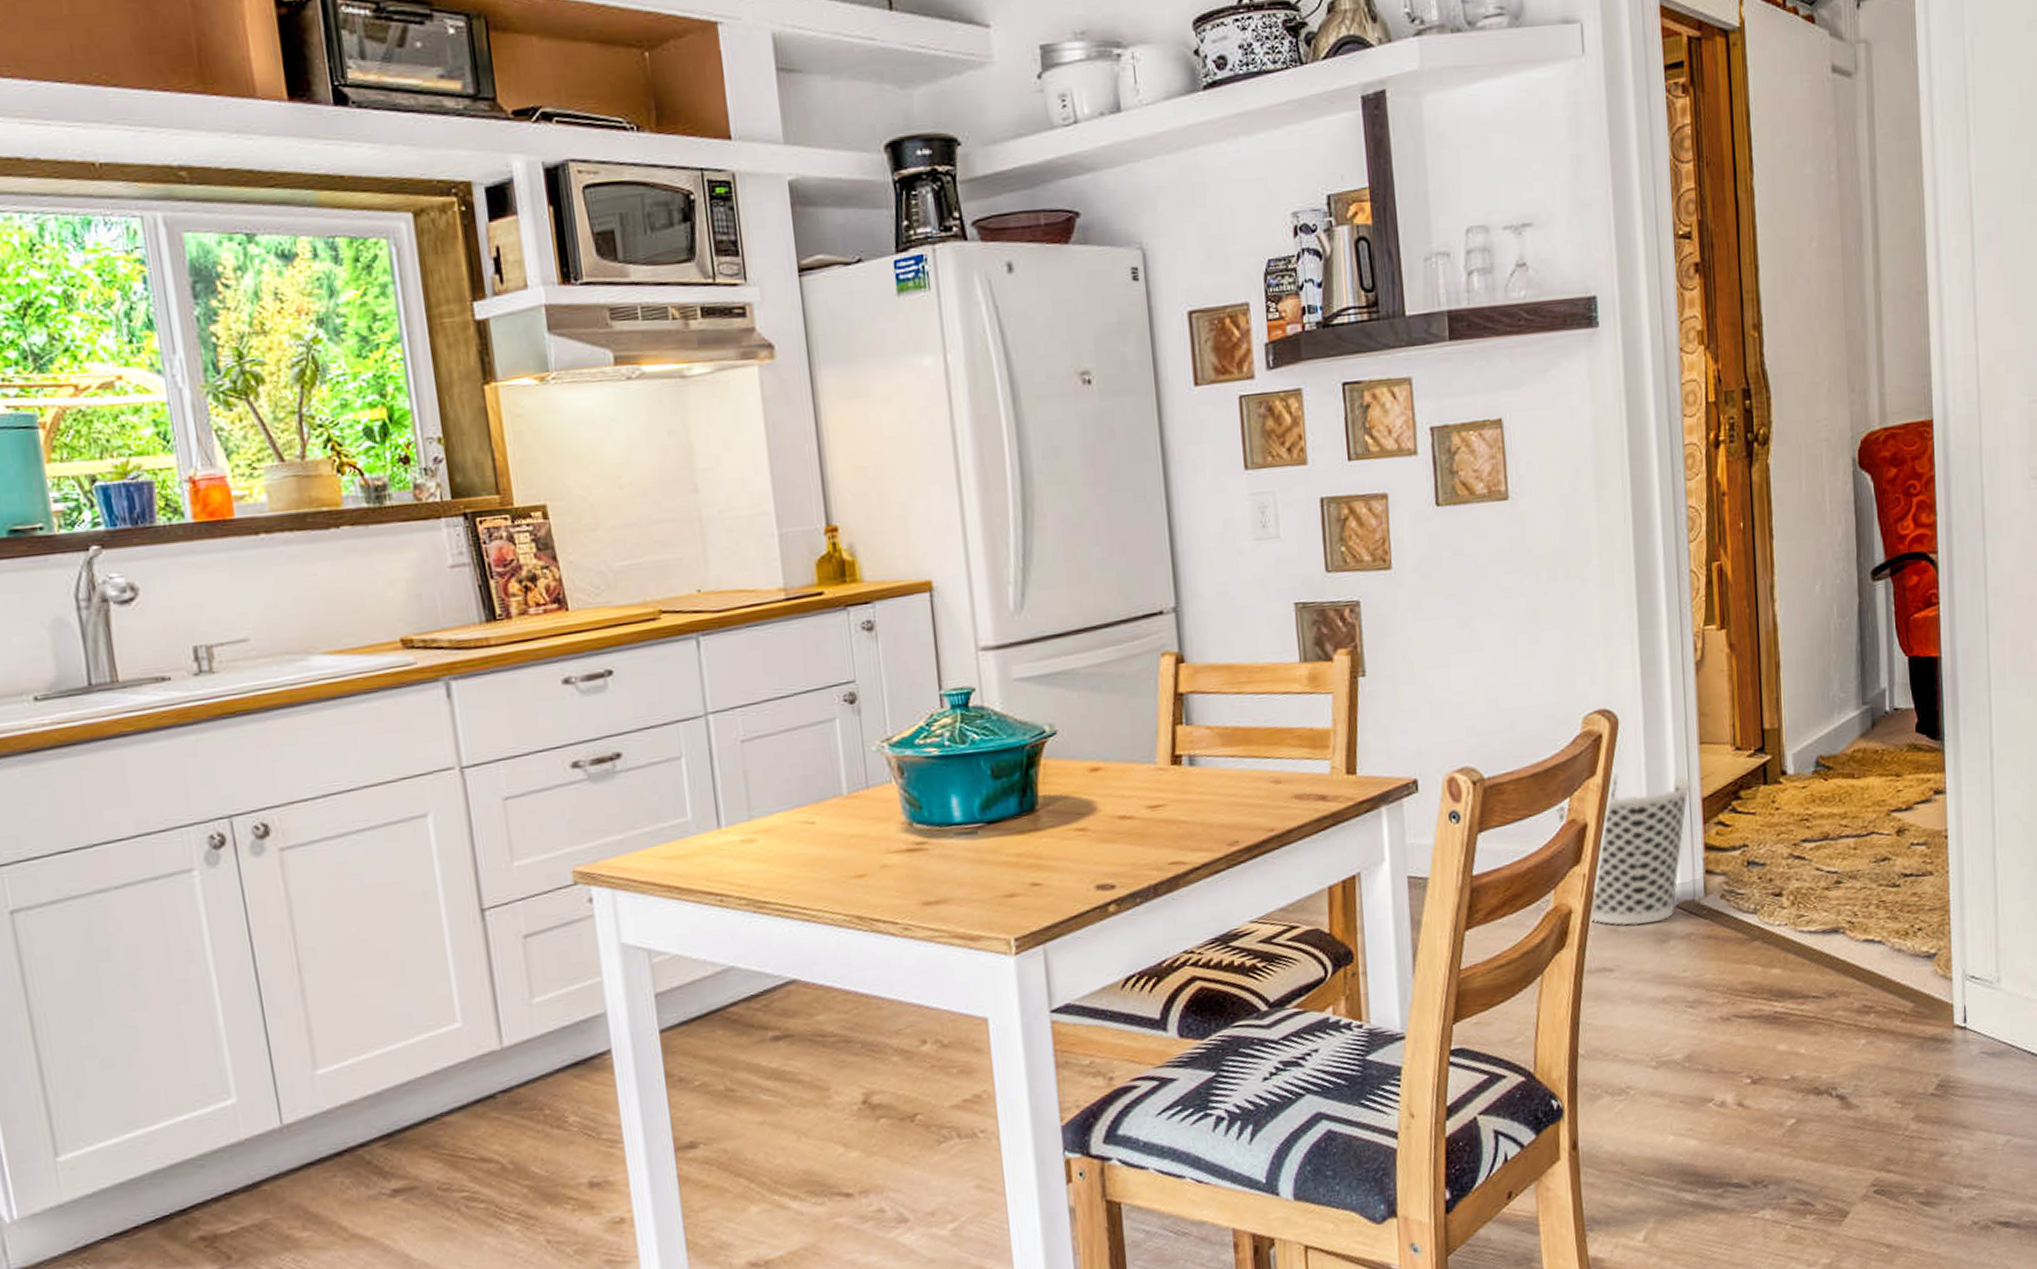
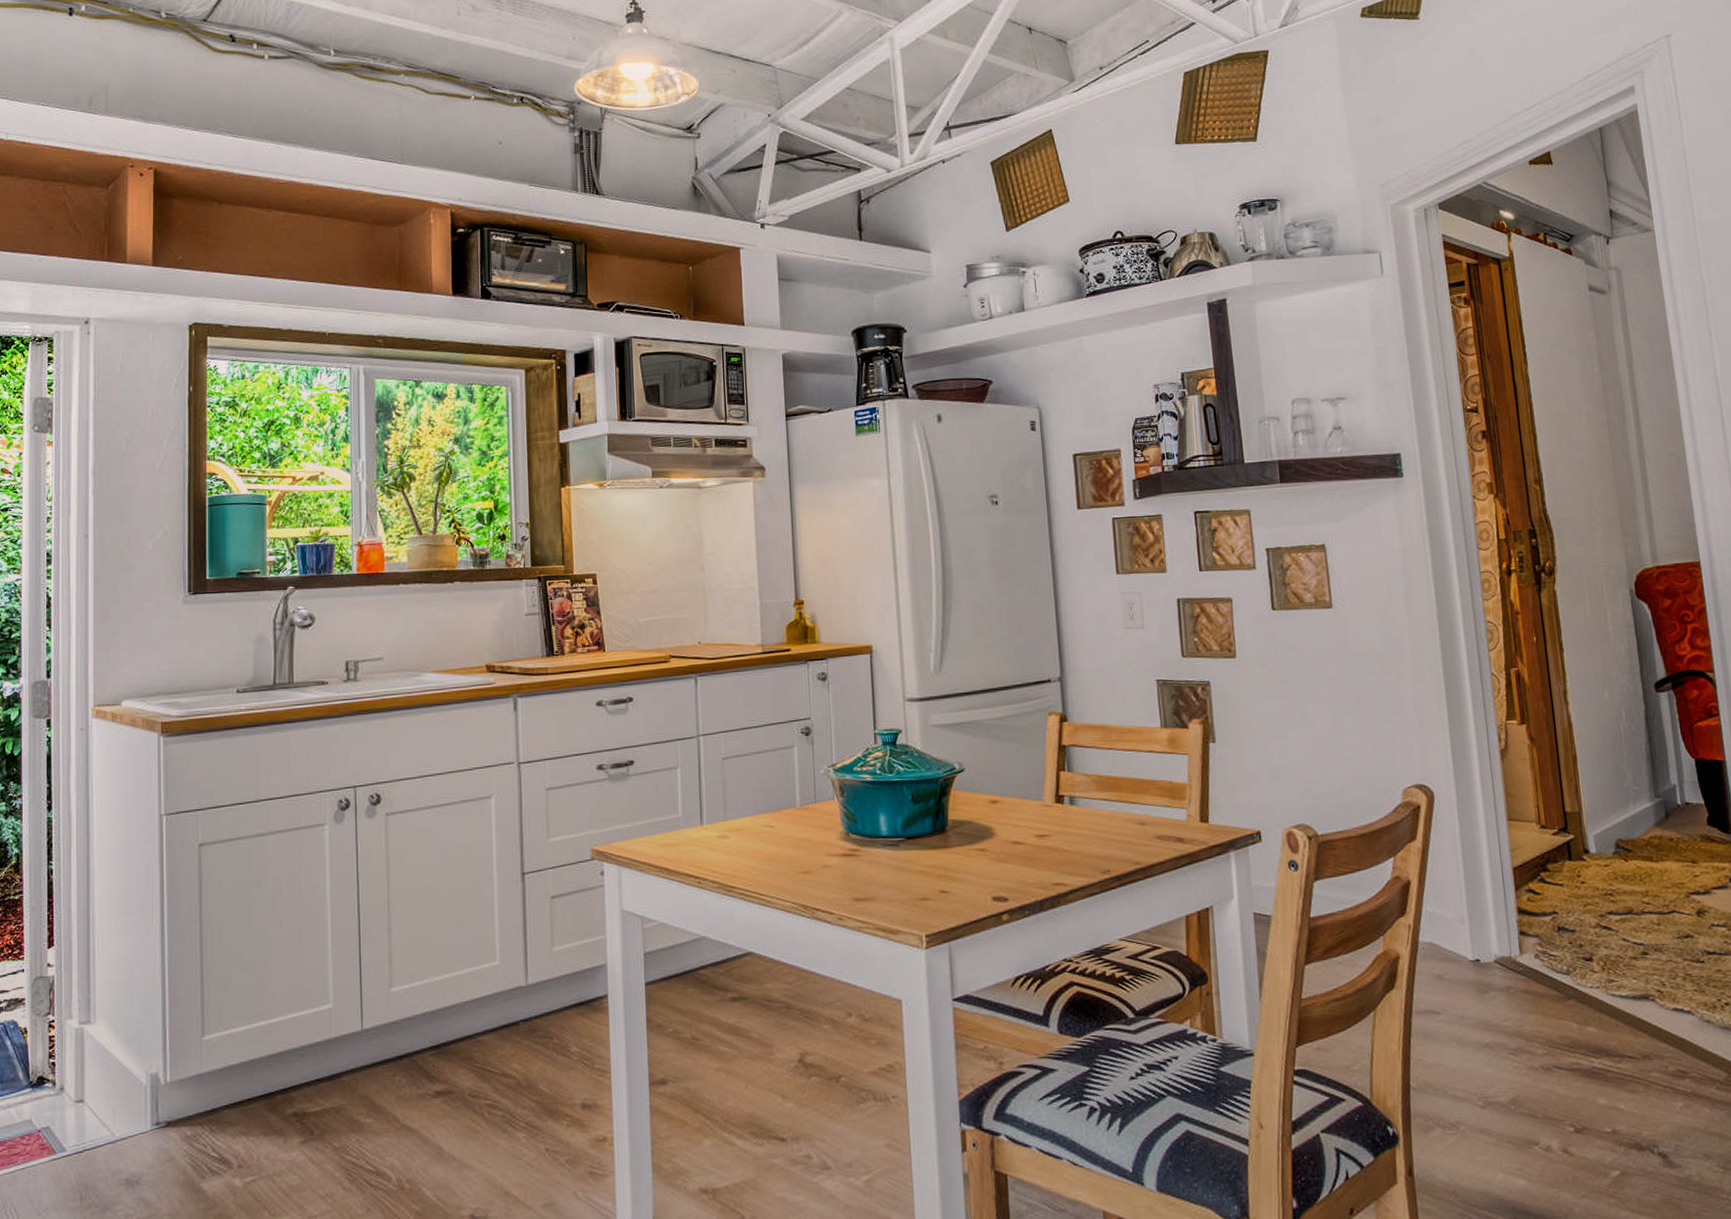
wastebasket: present [1556,772,1691,926] -> none [1382,839,1502,975]

